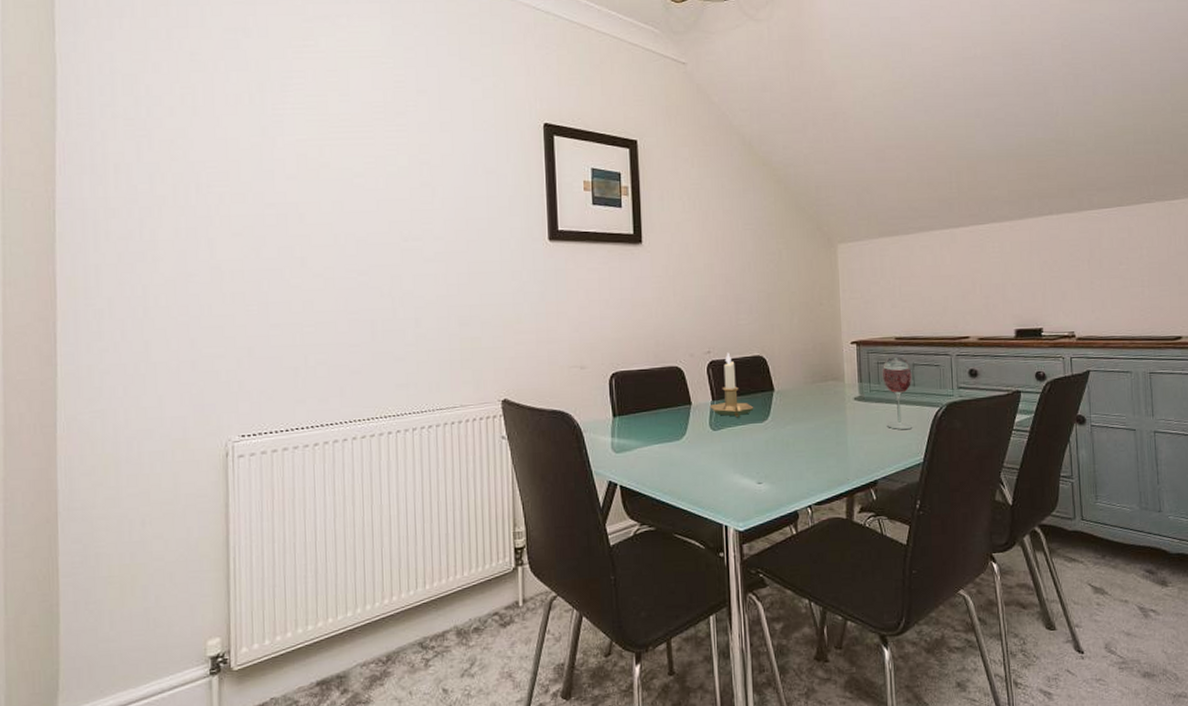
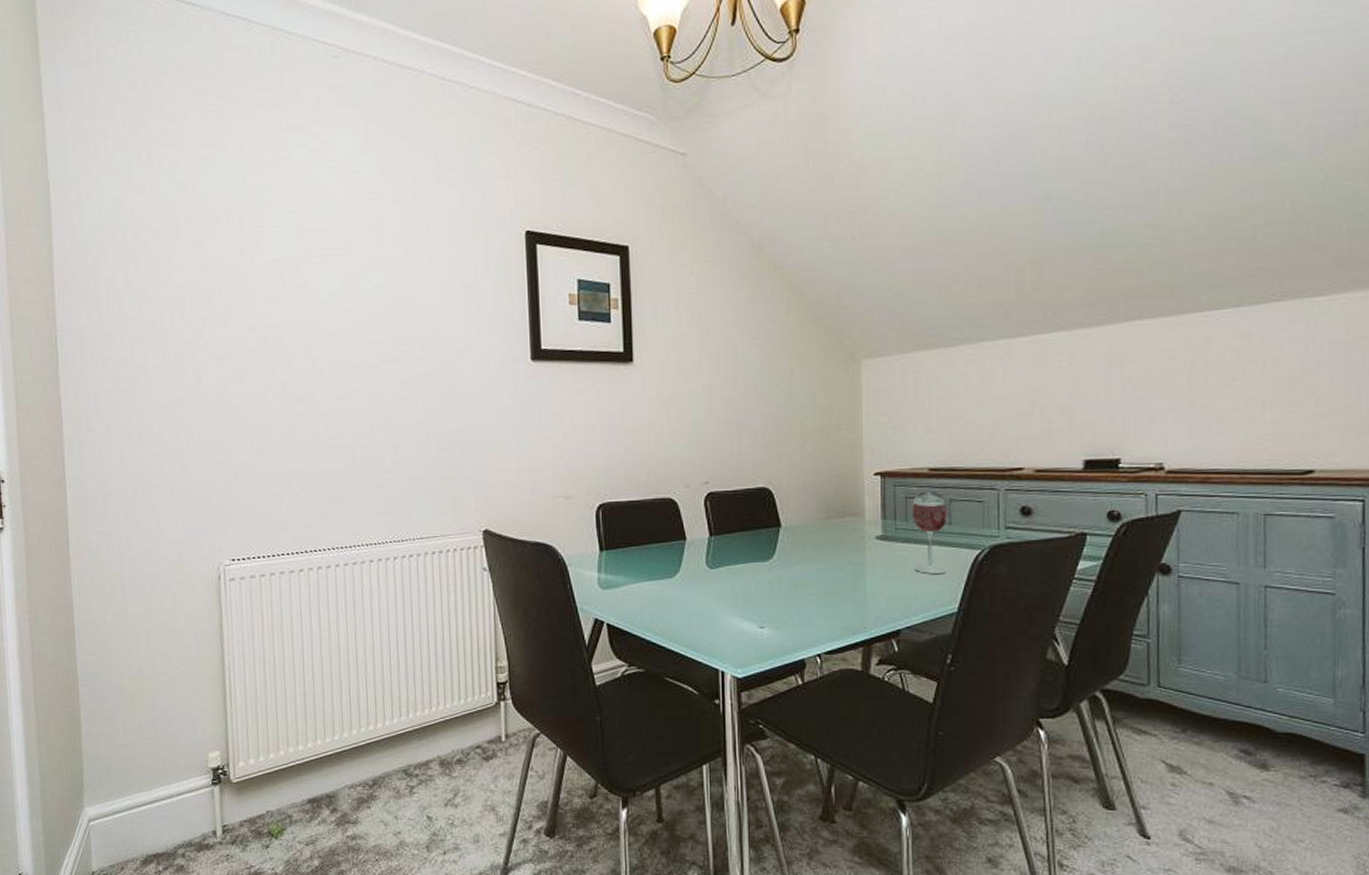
candlestick: present [709,352,754,418] -> none [706,483,757,556]

